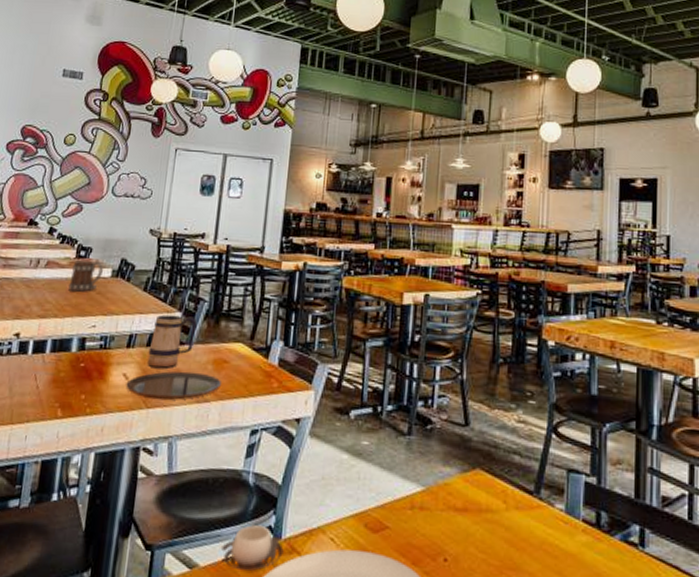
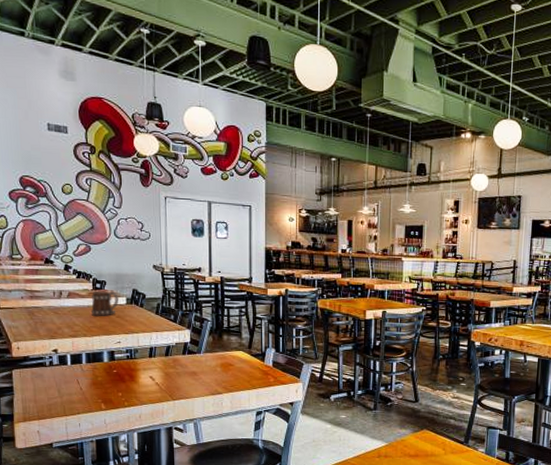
plate: present [125,371,221,400] -> none [153,373,229,394]
beer mug: present [147,314,197,368] -> none [167,332,204,371]

